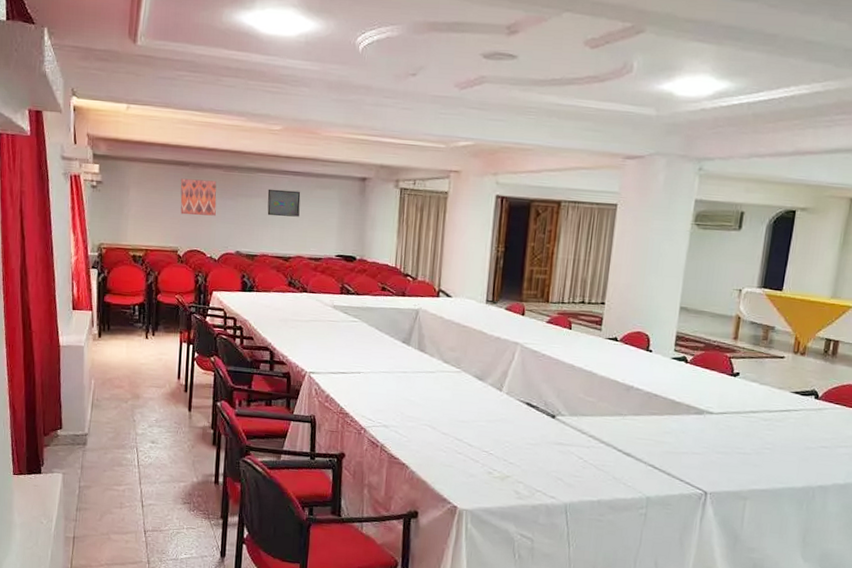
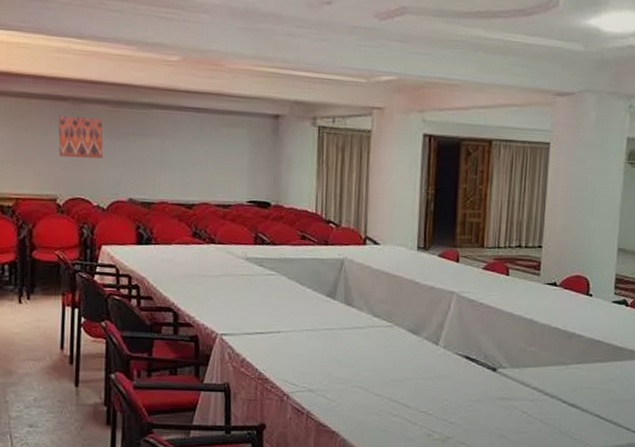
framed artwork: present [267,189,301,217] -> none [164,127,204,159]

